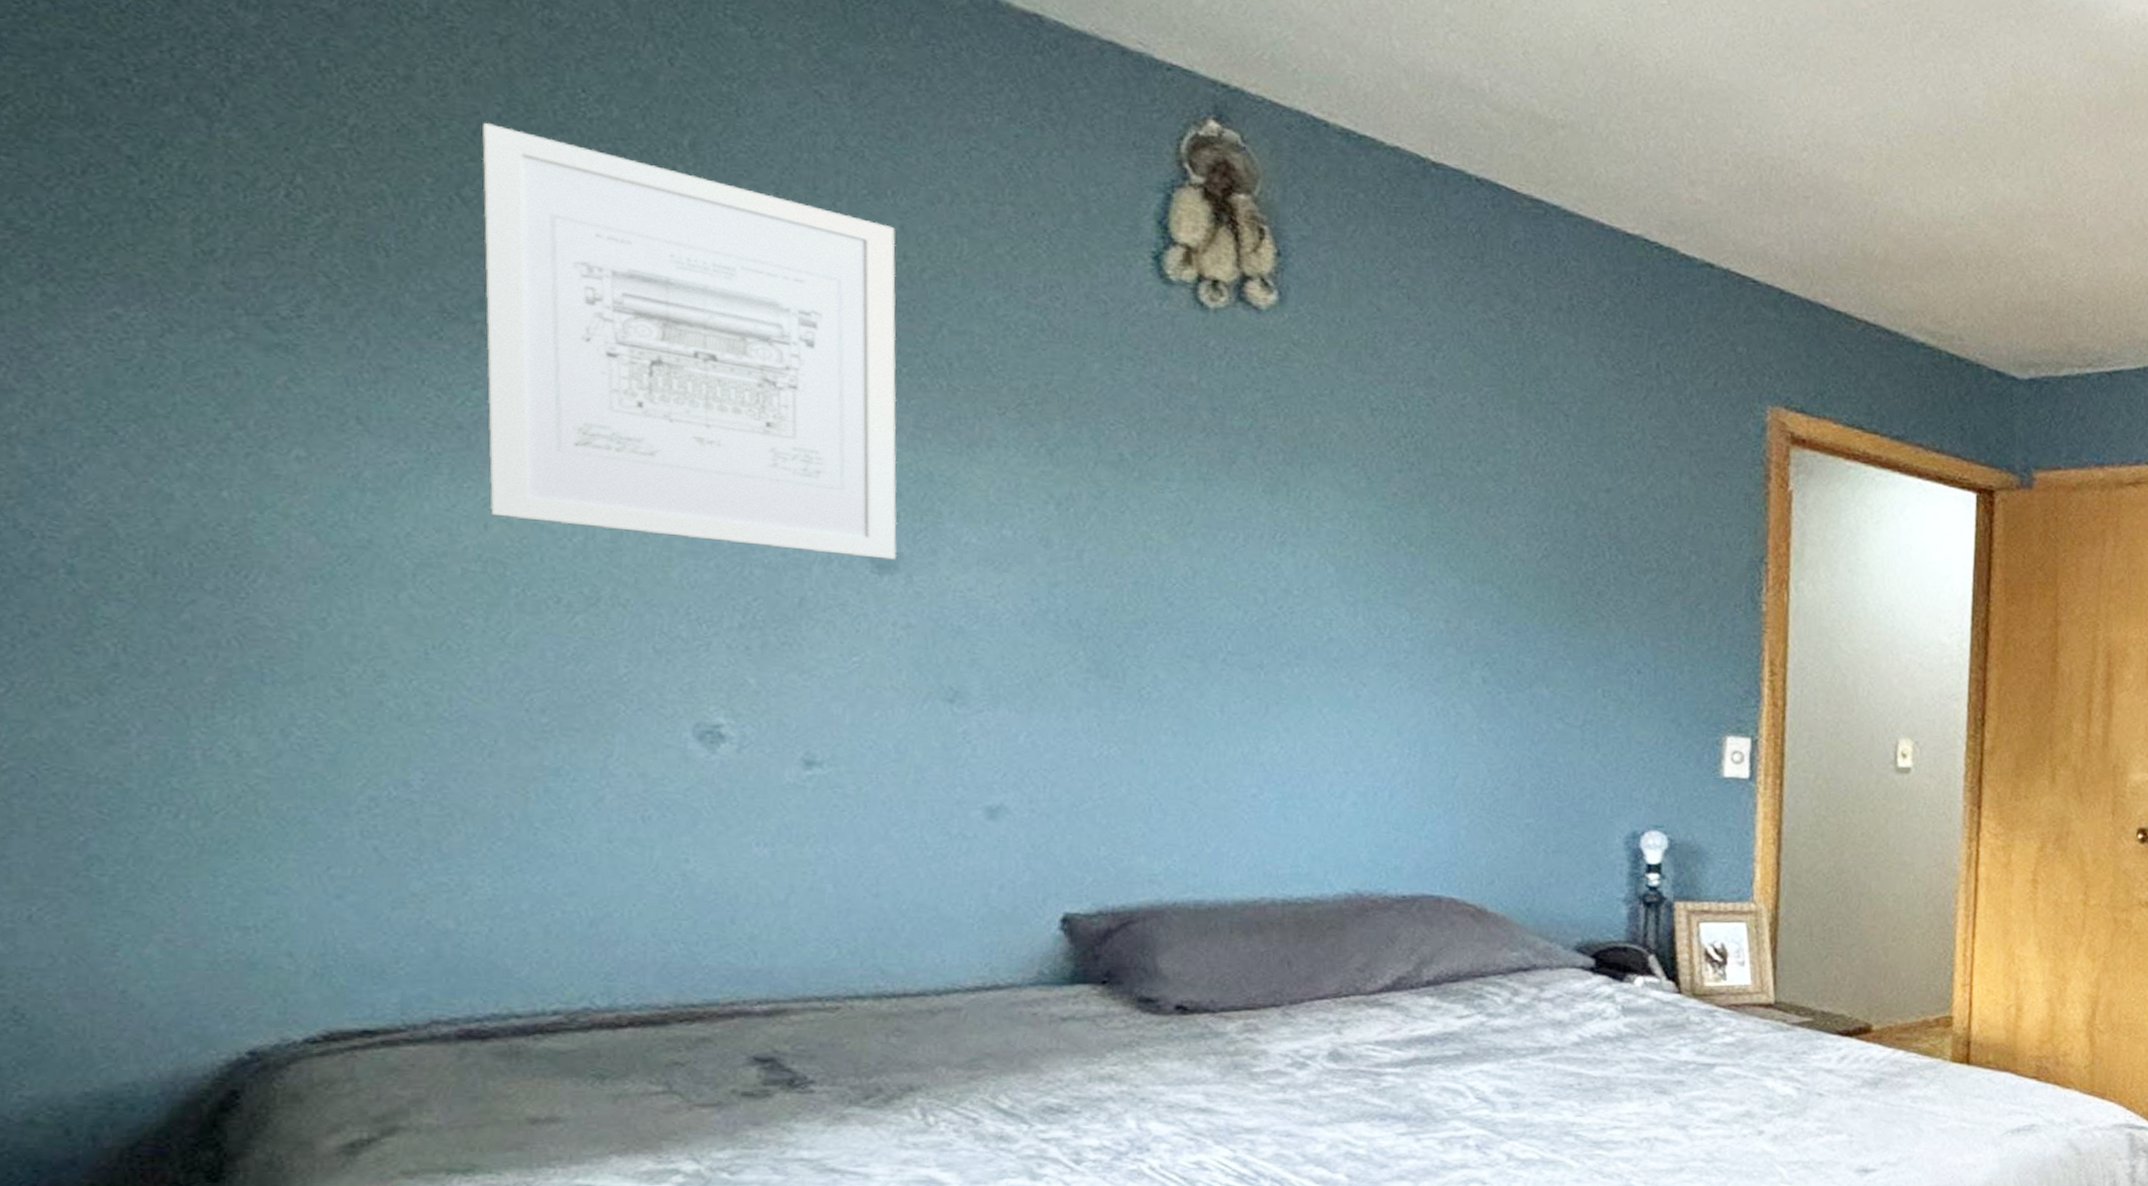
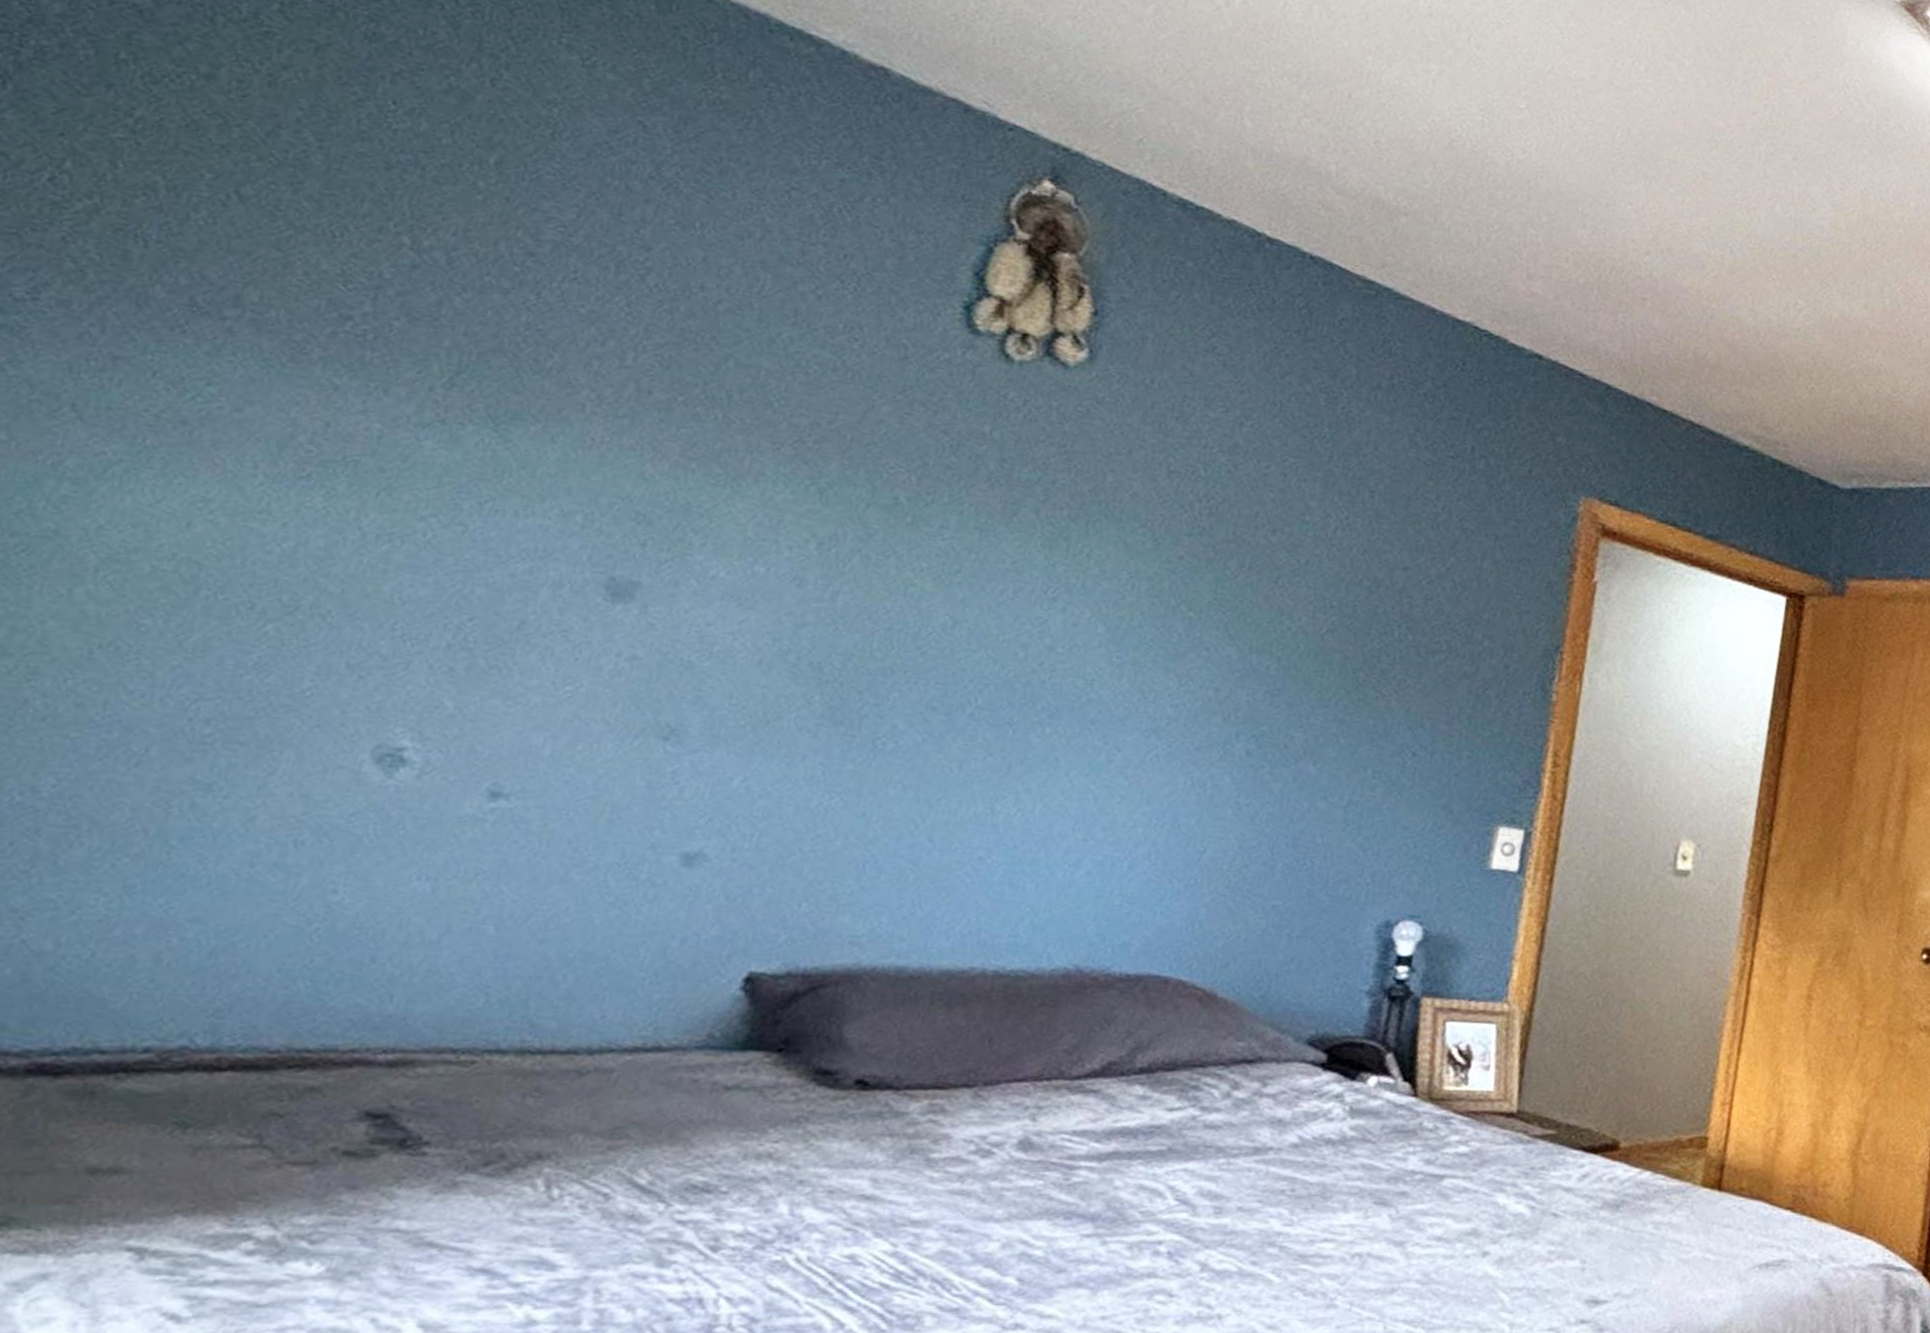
wall art: present [482,122,897,560] -> none [196,125,697,589]

